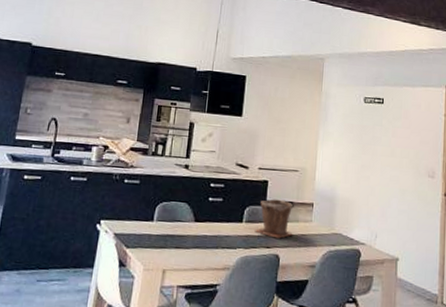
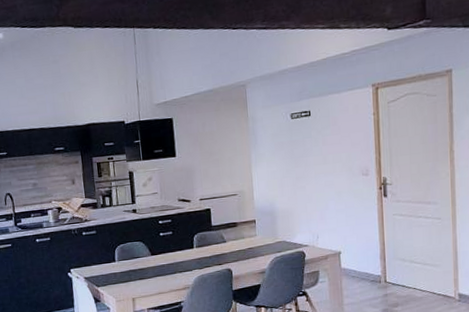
plant pot: present [254,199,293,239] -> none [205,222,241,256]

